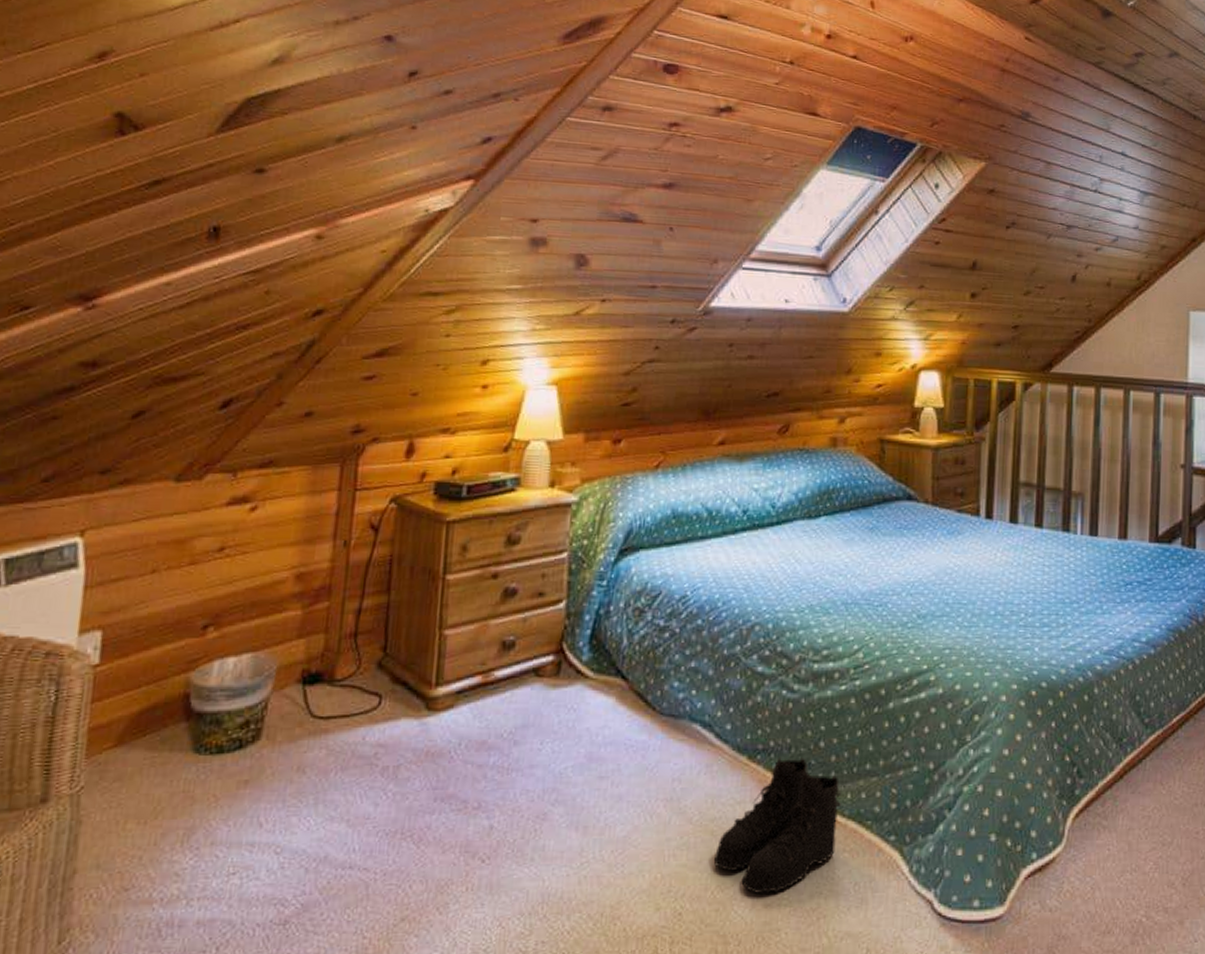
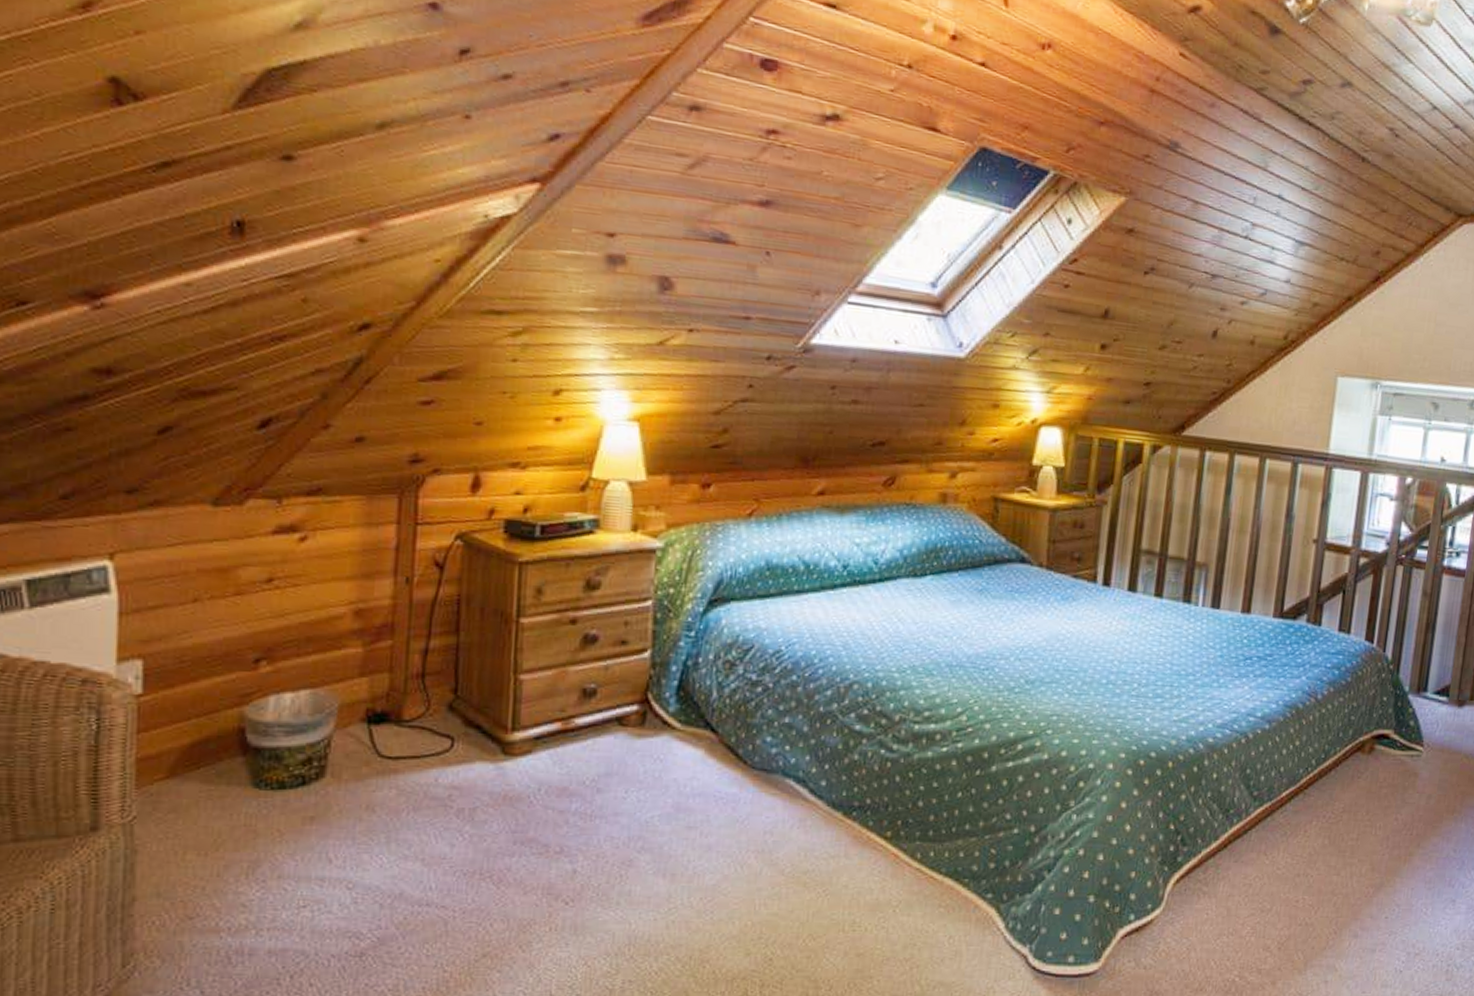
boots: present [713,756,842,895] -> none [805,814,939,944]

